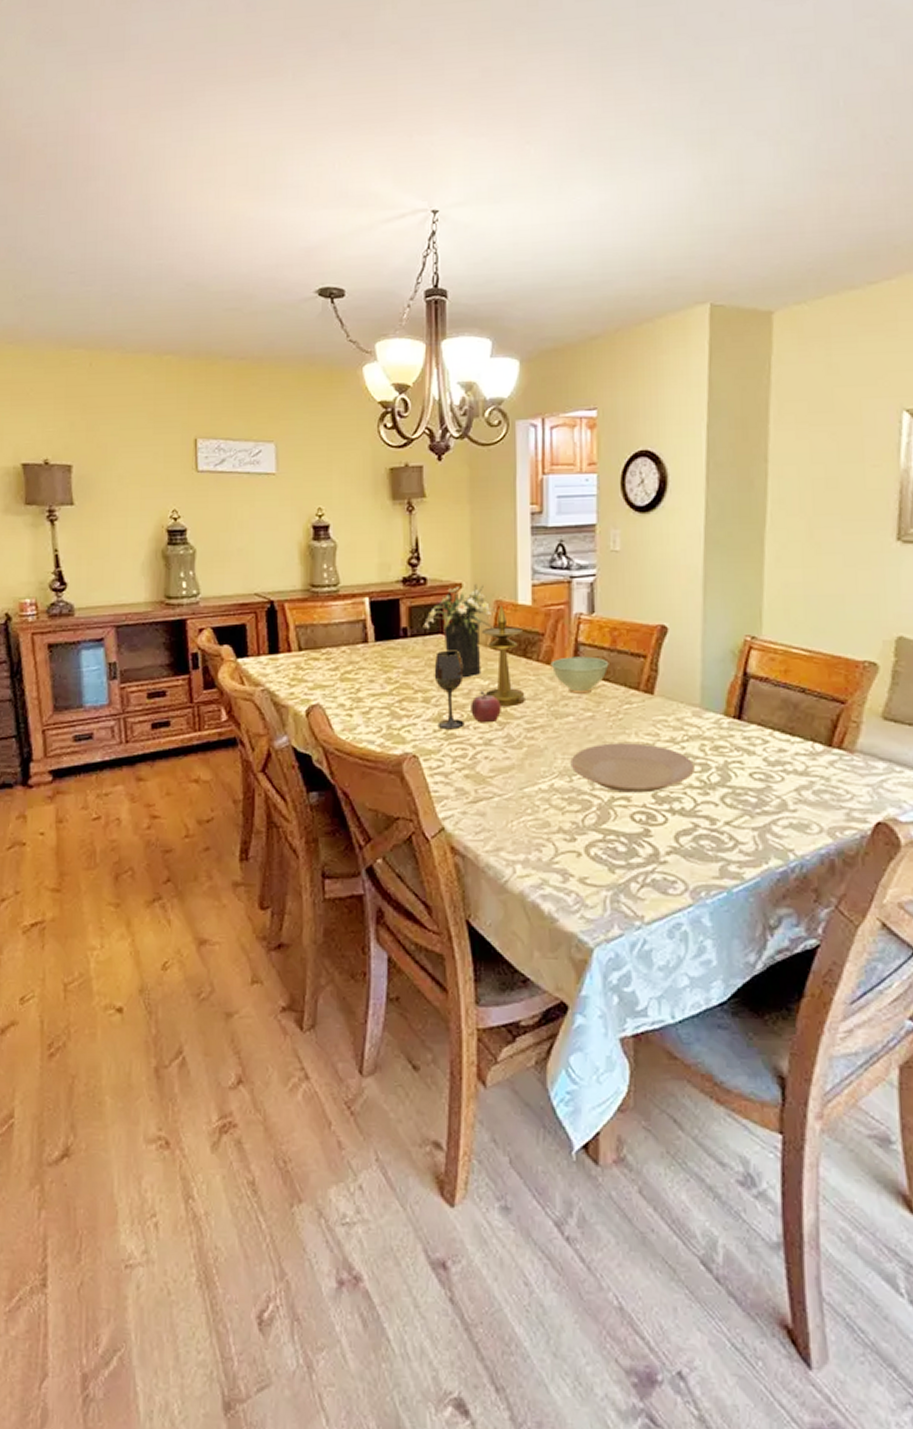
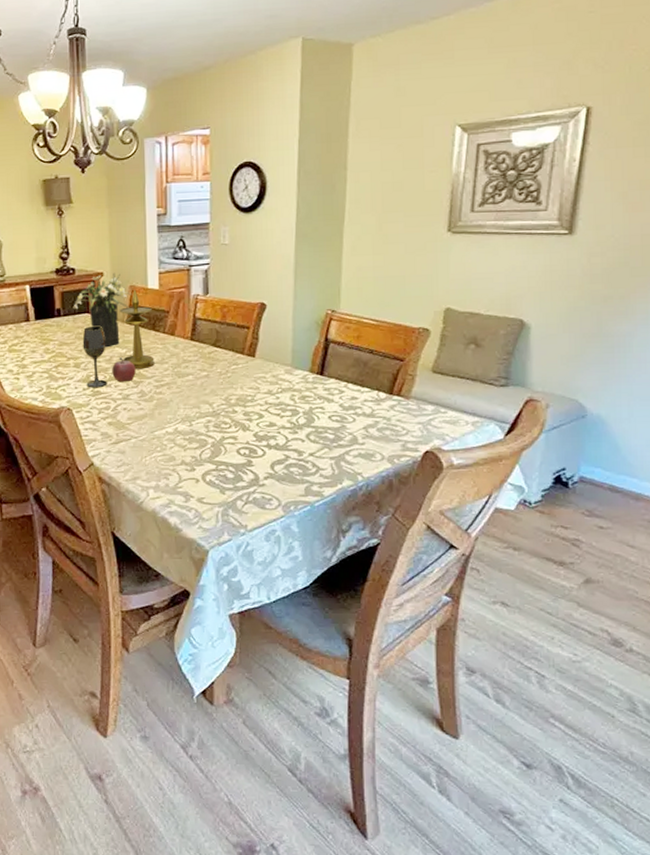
bowl: present [550,656,609,694] -> none [174,328,220,358]
plate: present [570,743,695,793] -> none [190,395,286,433]

